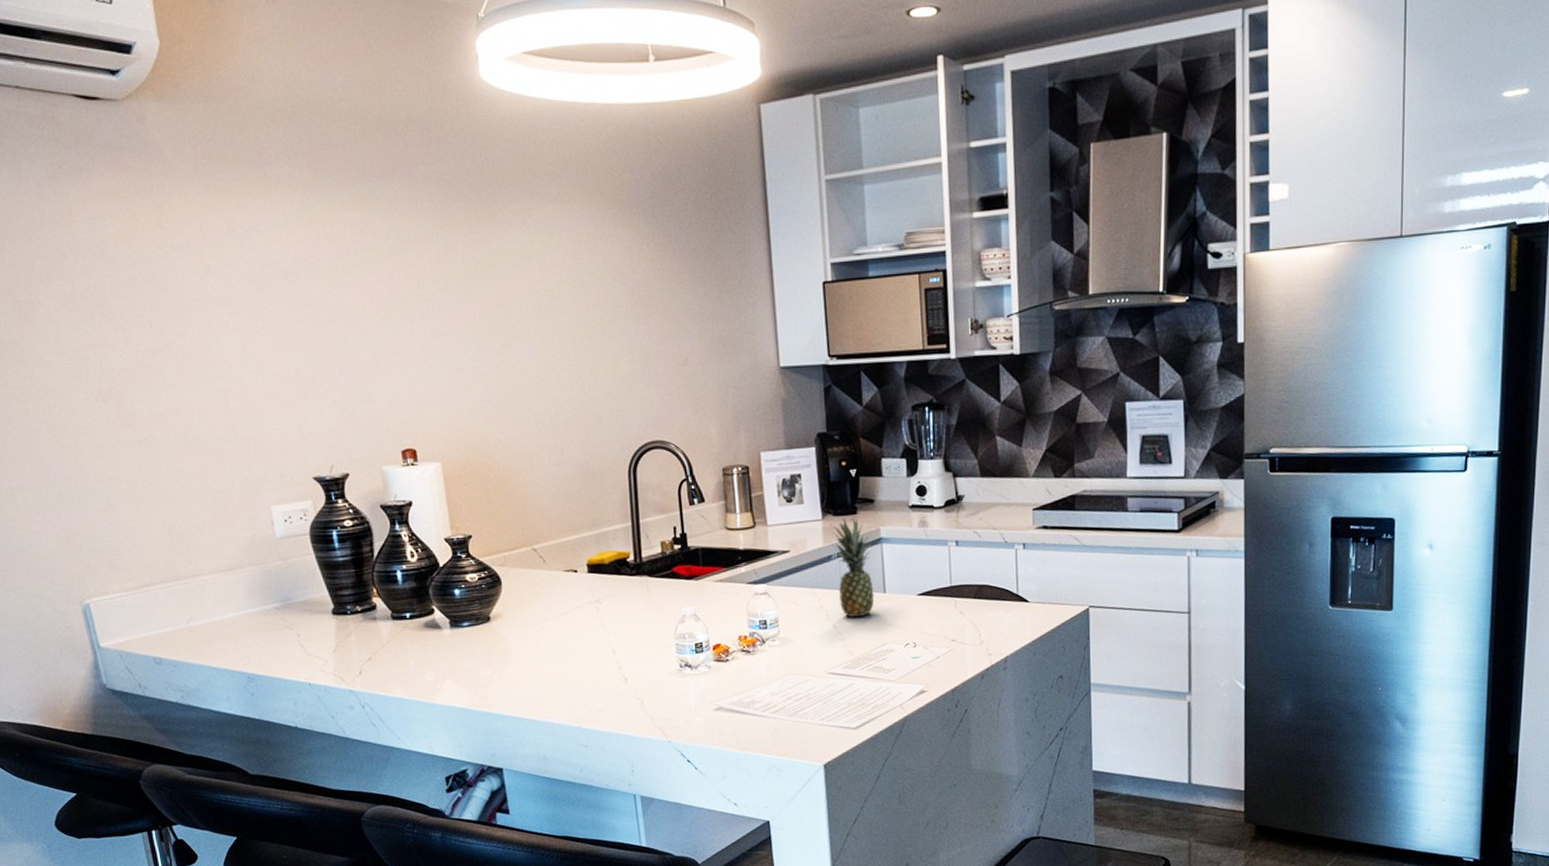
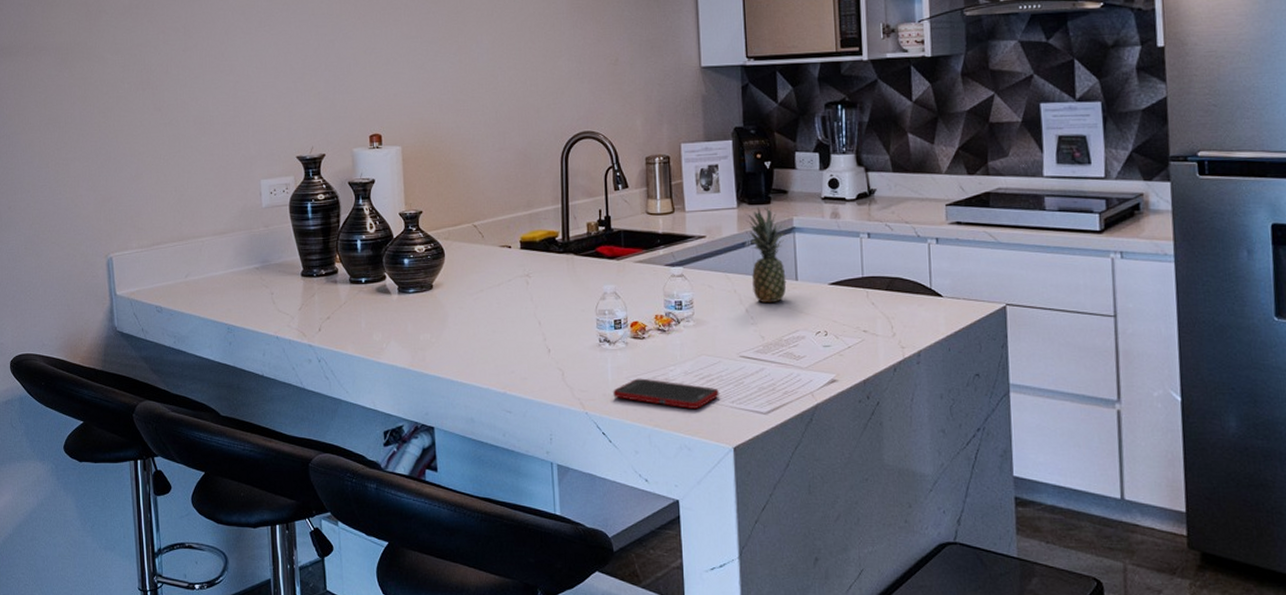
cell phone: none [697,701,808,730] -> present [613,378,719,409]

